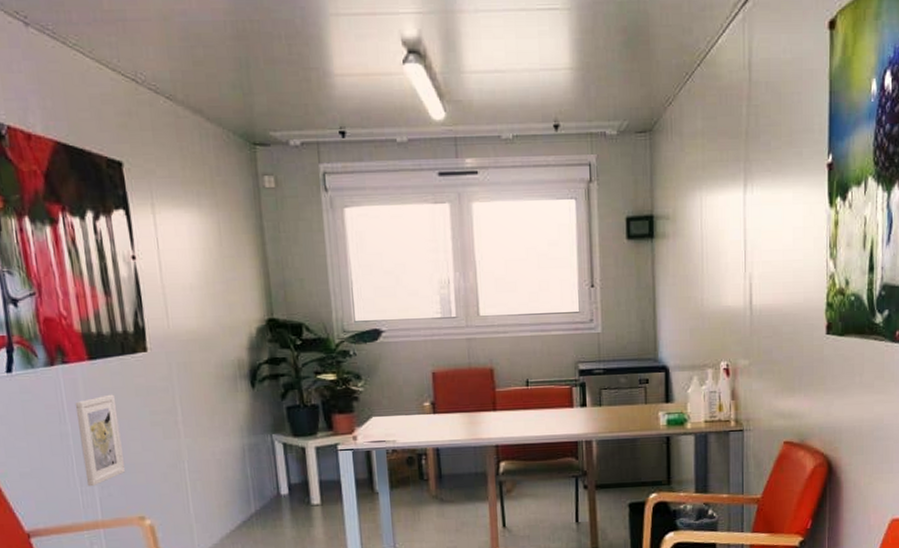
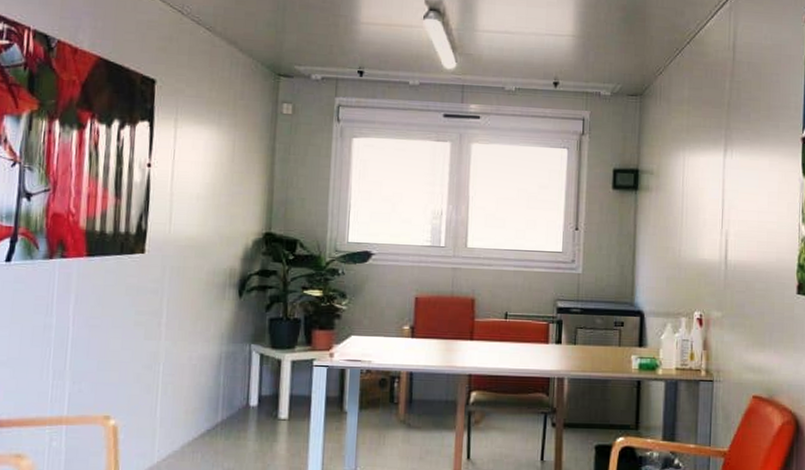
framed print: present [75,394,126,487] -> none [60,291,106,381]

